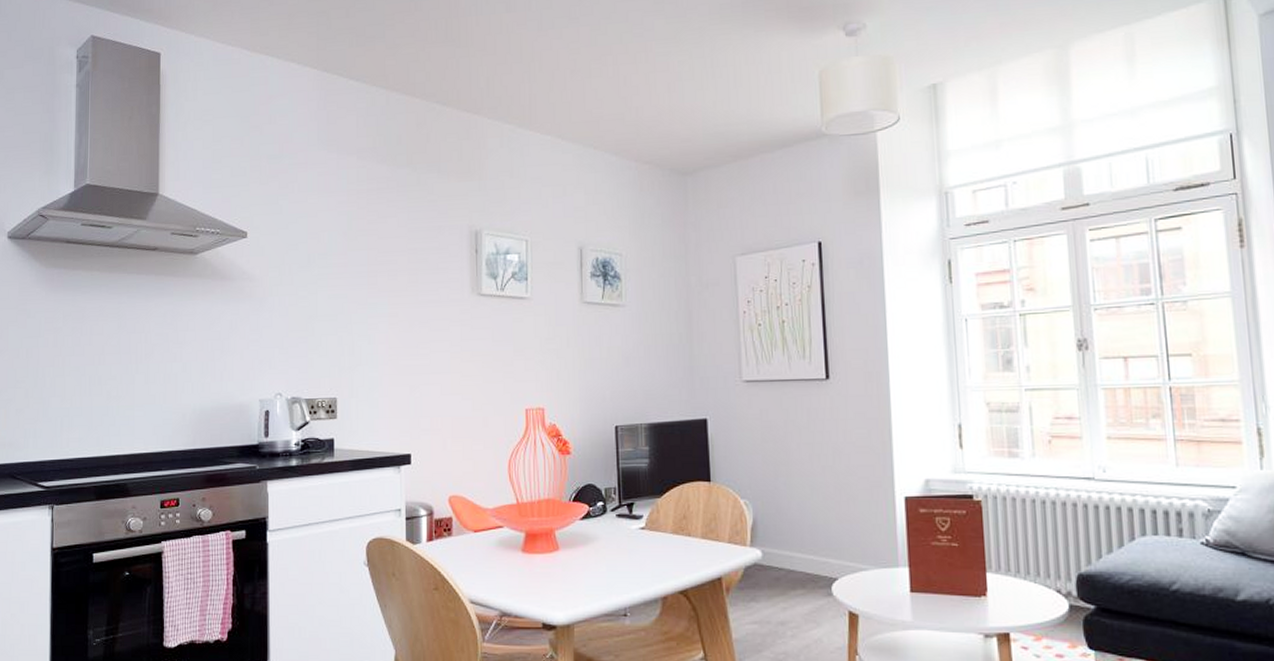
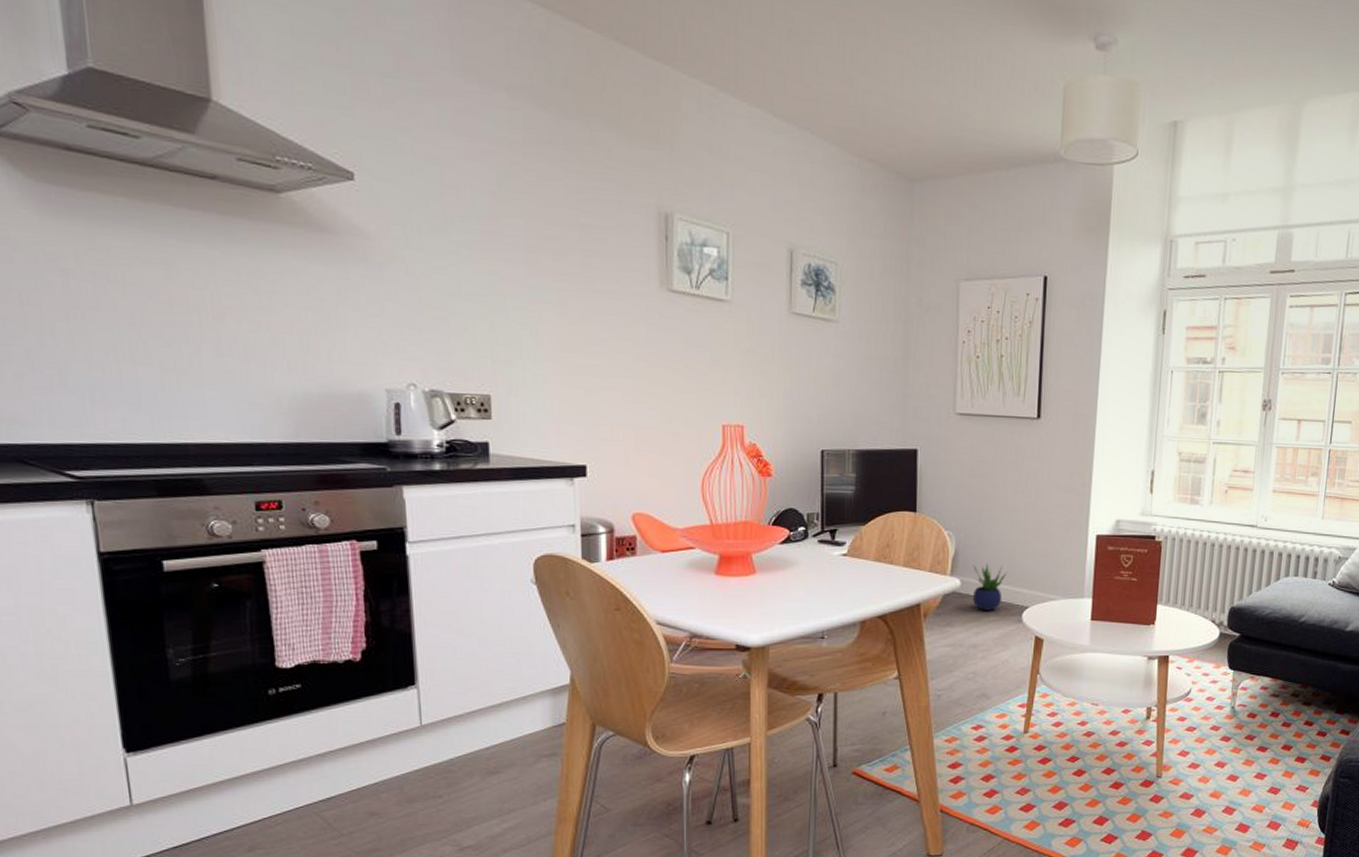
potted plant: none [774,532,811,583] -> present [972,563,1008,611]

